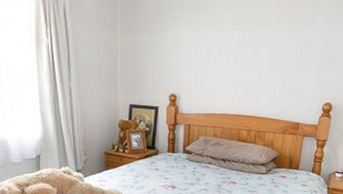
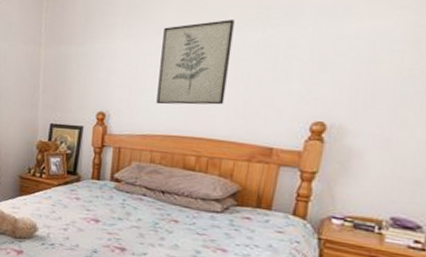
wall art: none [217,20,272,90] -> present [156,20,235,105]

